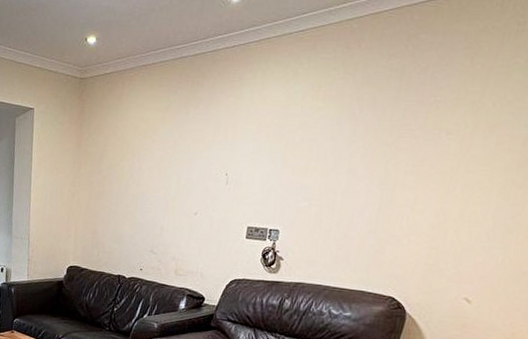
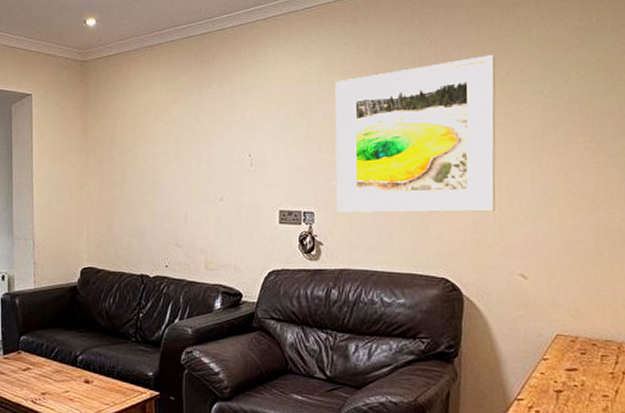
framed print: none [300,85,484,240] -> present [335,55,496,213]

